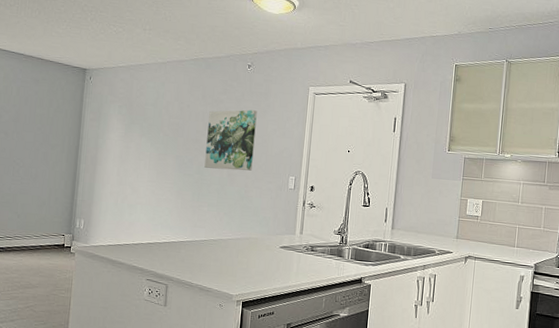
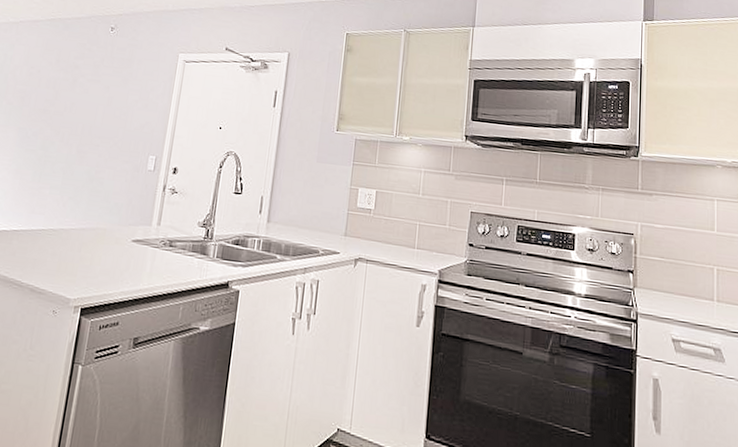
wall art: present [204,109,257,171] -> none [50,77,118,148]

